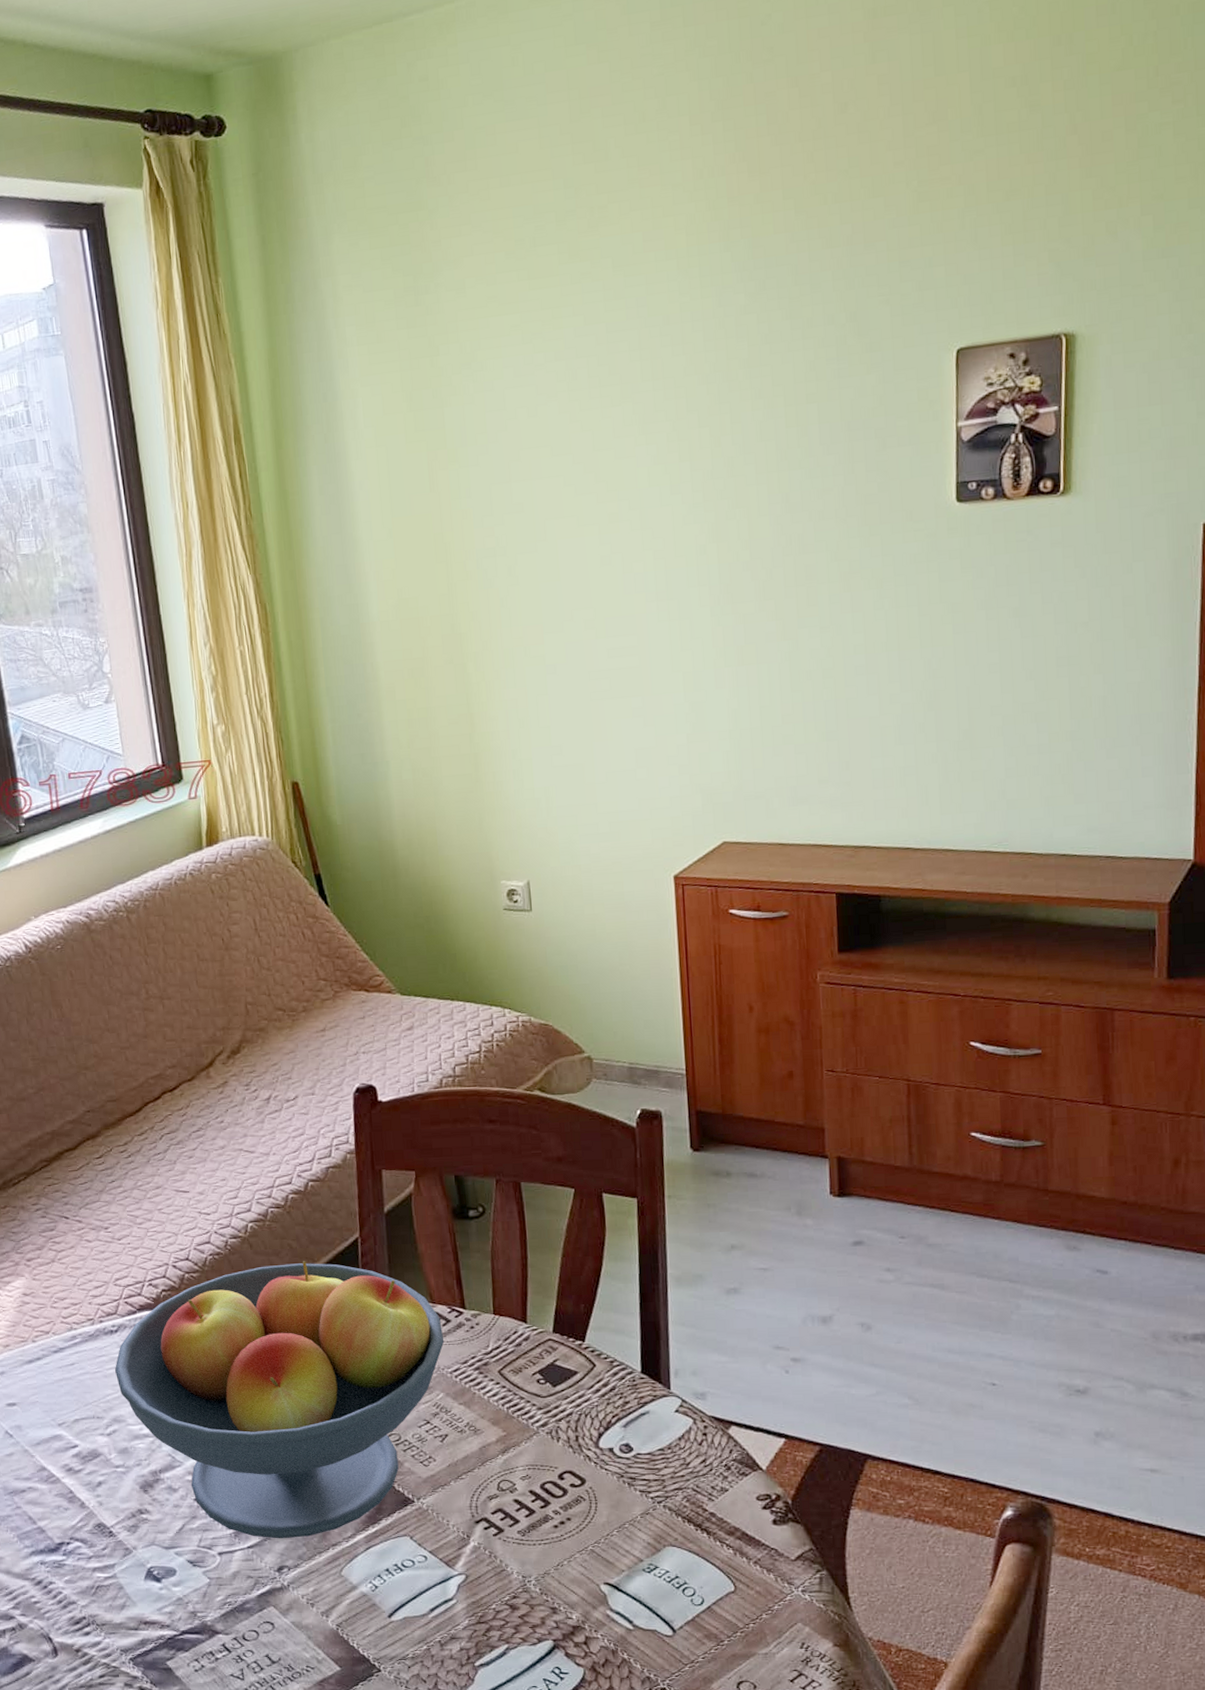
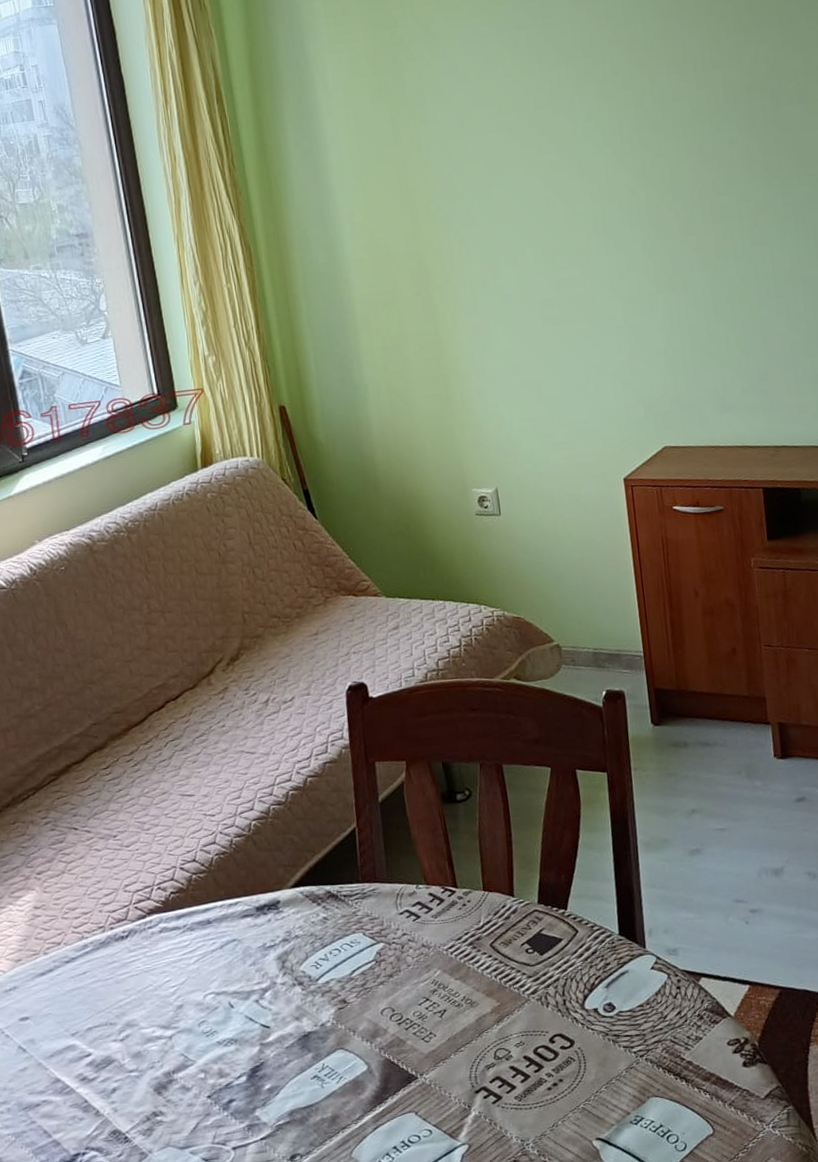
fruit bowl: present [114,1261,445,1539] -> none [126,853,440,1128]

